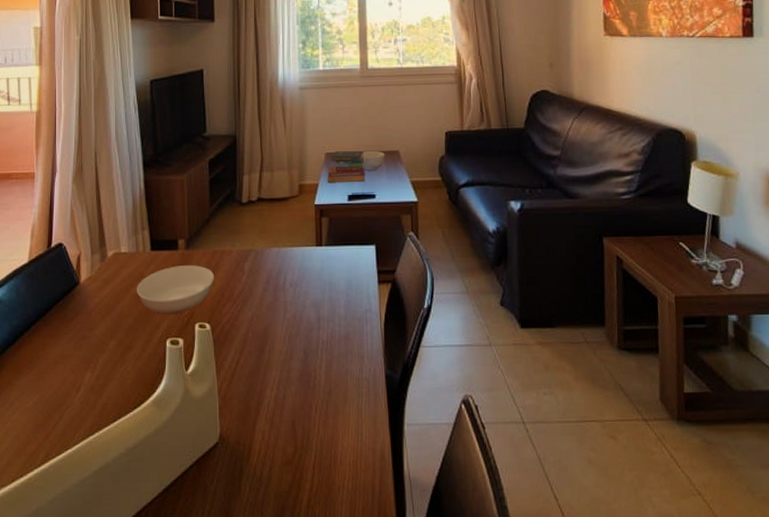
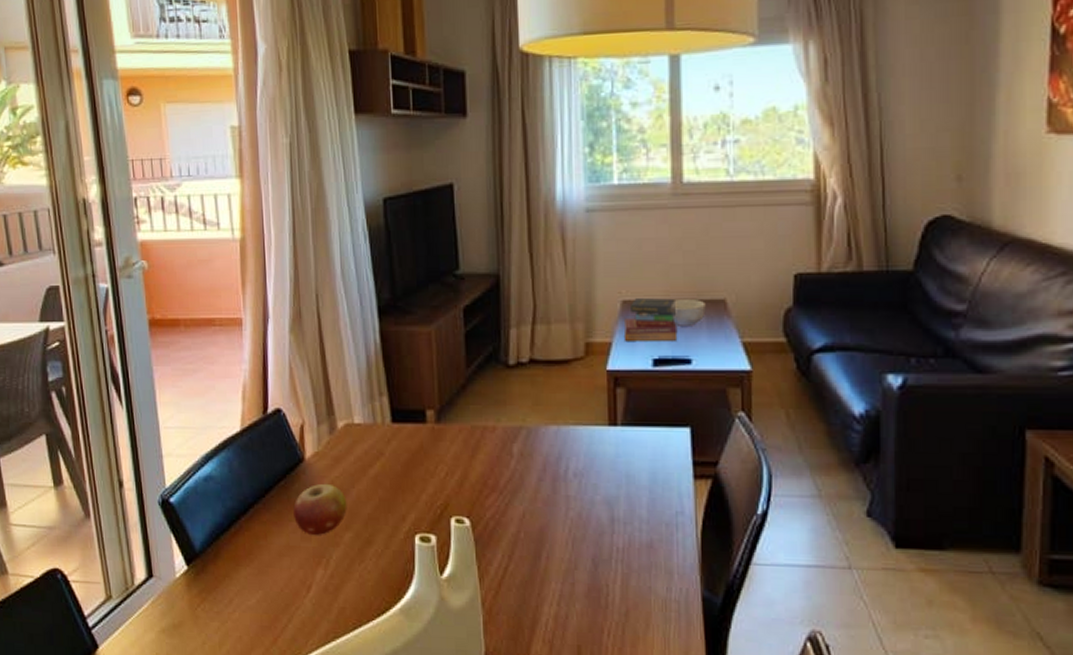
fruit: none [69,301,113,344] -> present [293,483,347,535]
bowl: present [137,265,215,314] -> none [376,443,475,504]

